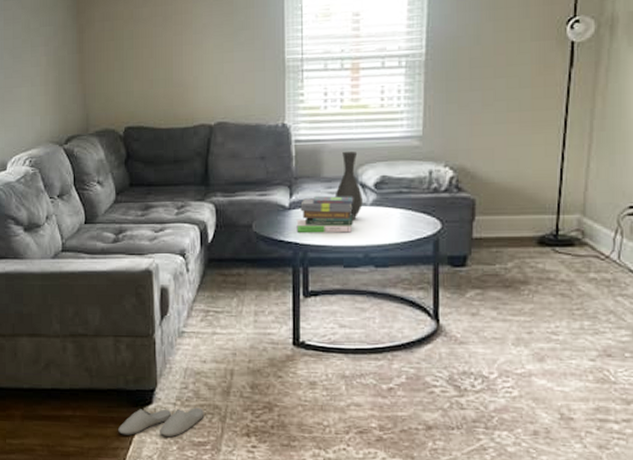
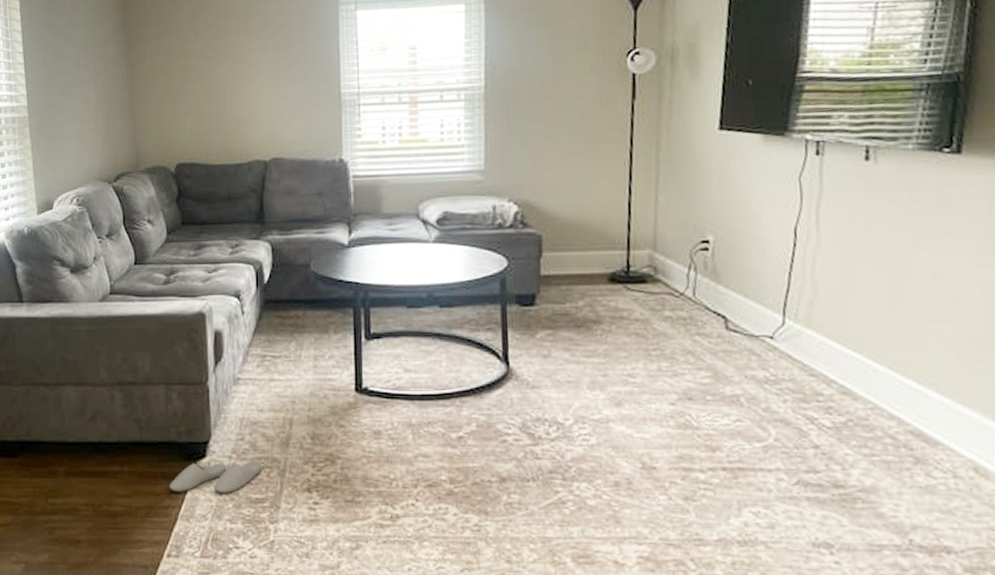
books: present [296,196,353,233] -> none [356,233,415,272]
vase: present [334,151,363,221] -> none [395,186,425,258]

